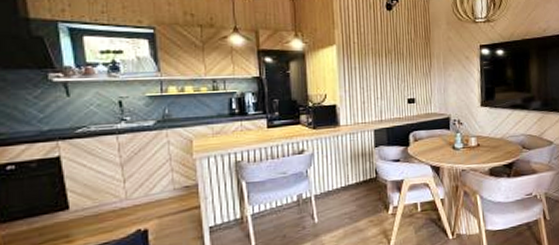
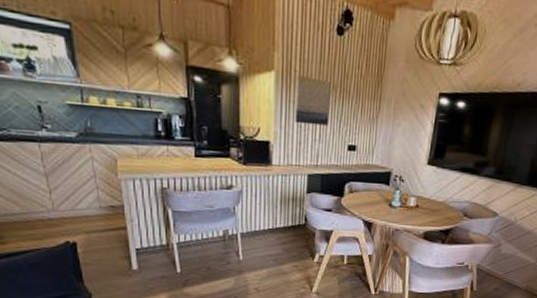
wall art: none [355,45,388,86] -> present [294,74,331,126]

